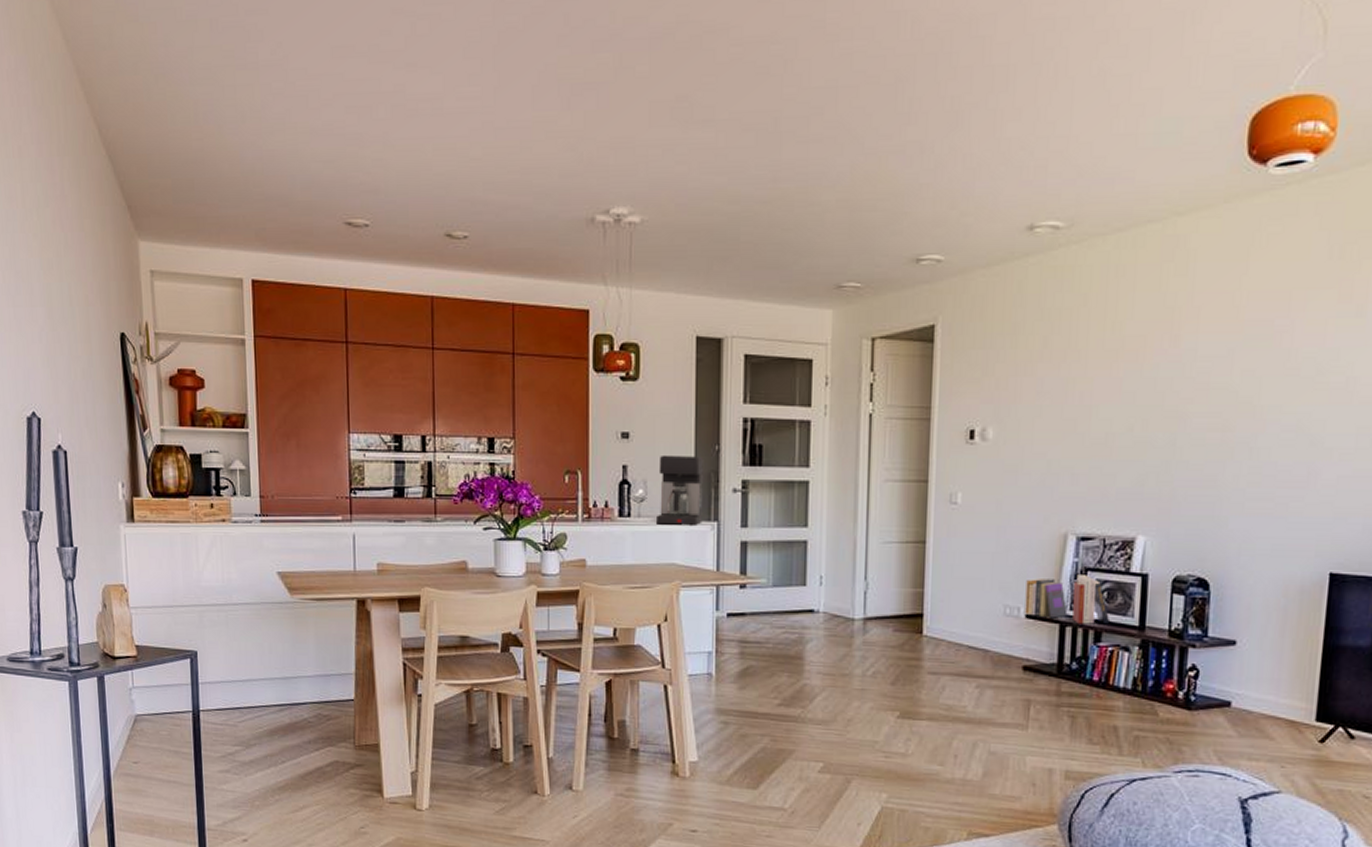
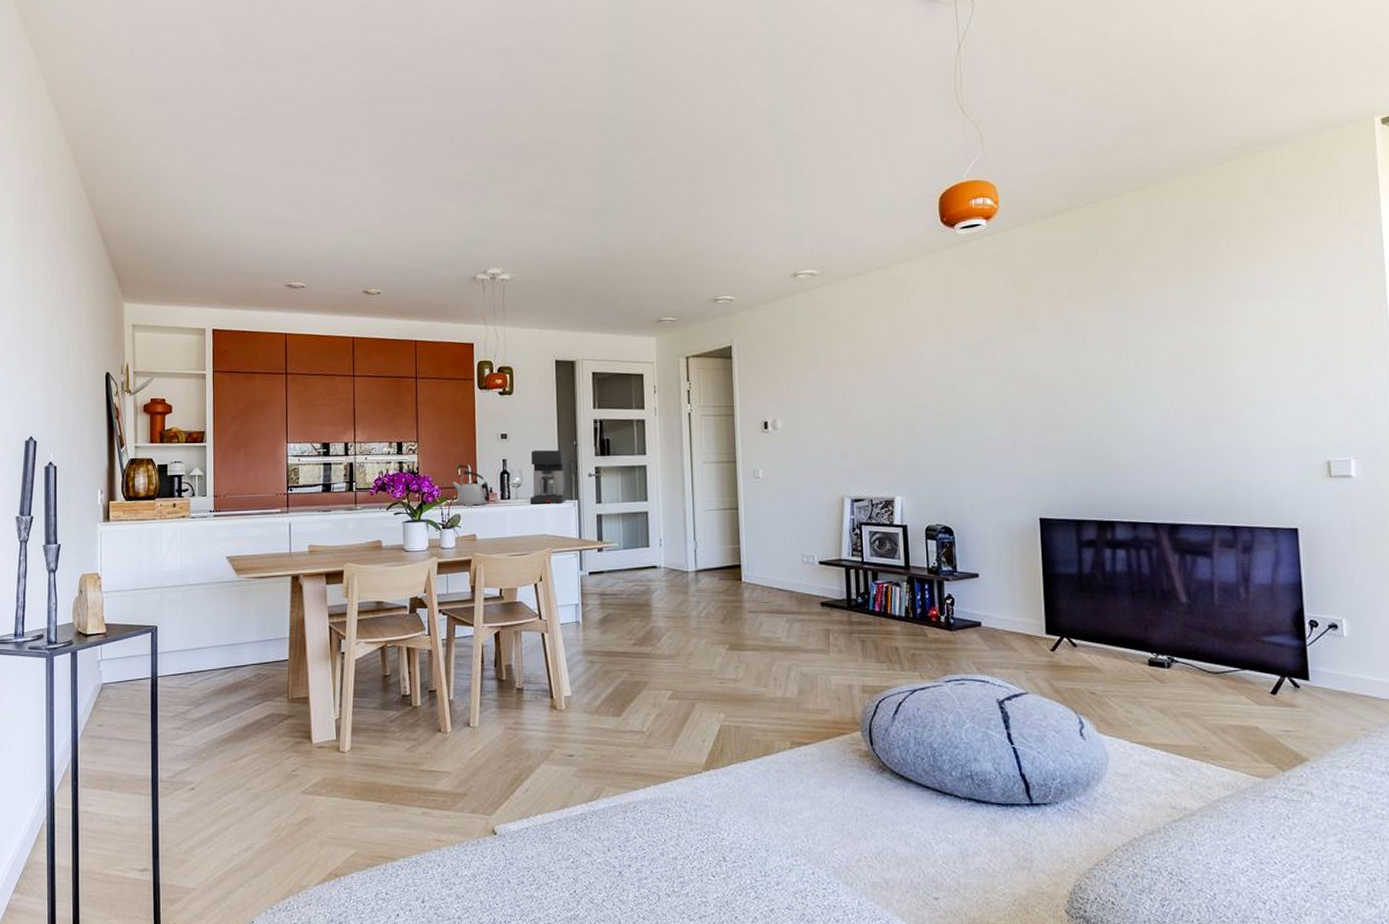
kettle: none [557,478,605,523] -> present [452,470,490,506]
books: present [1025,579,1068,618] -> none [817,533,850,563]
books: present [1072,573,1111,625] -> none [852,527,883,567]

